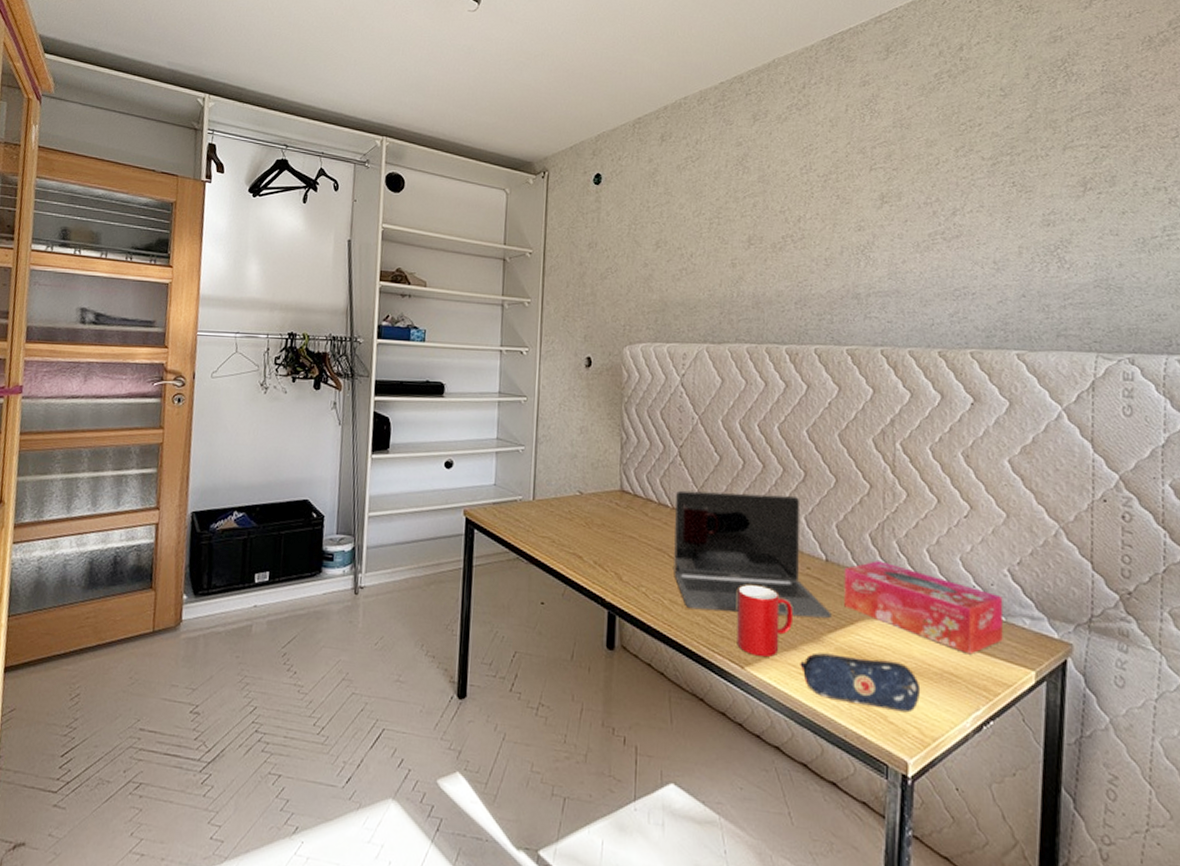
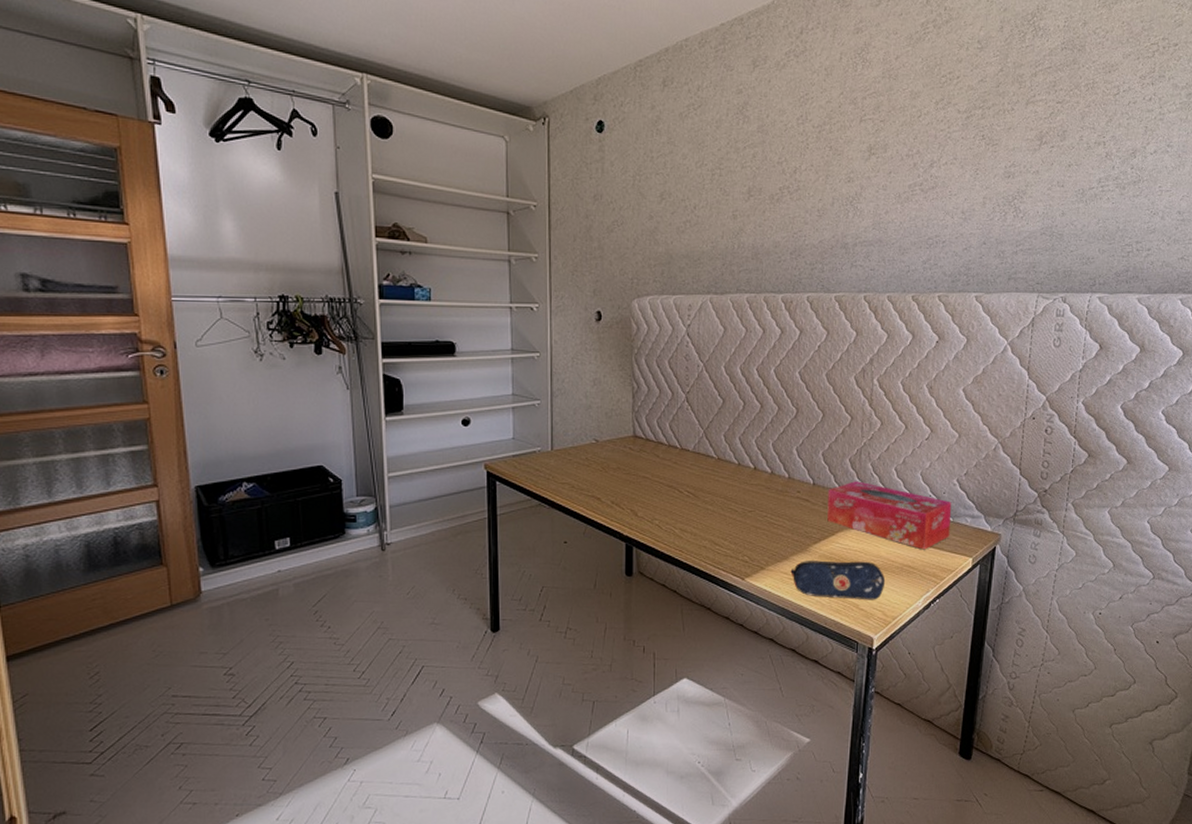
laptop: present [674,490,832,619] -> none [683,431,817,535]
cup: present [737,585,794,658] -> none [738,510,786,569]

